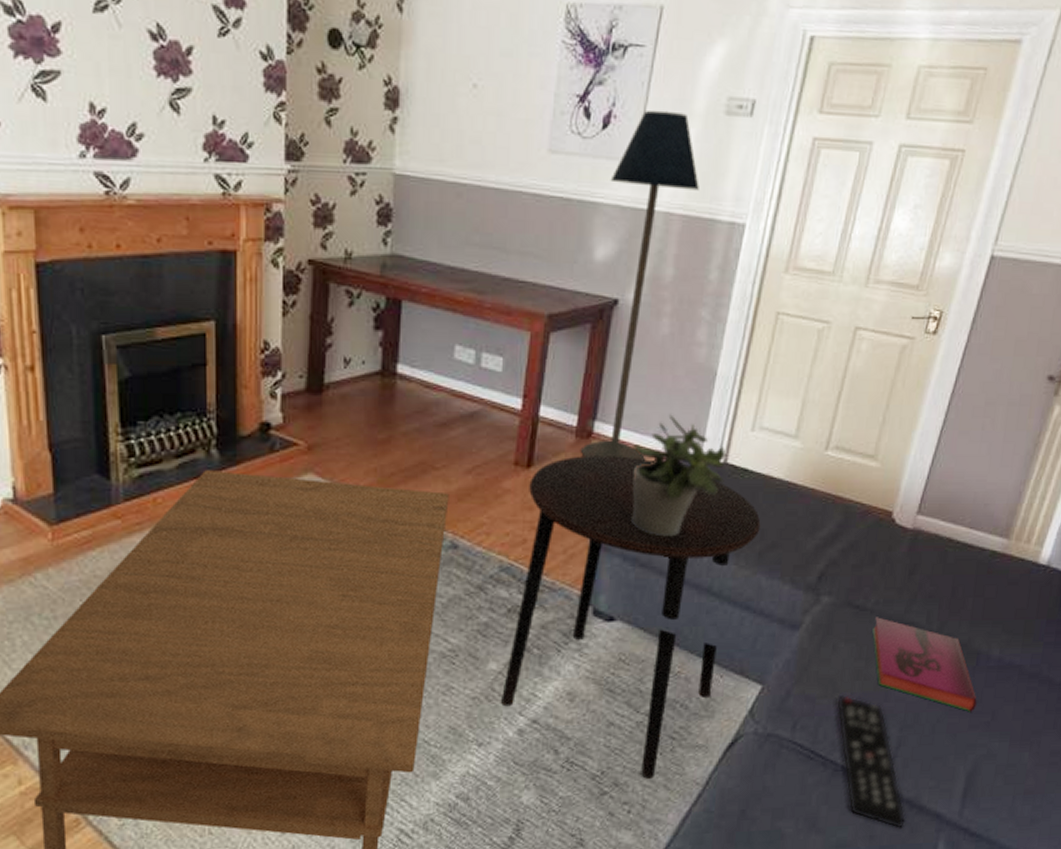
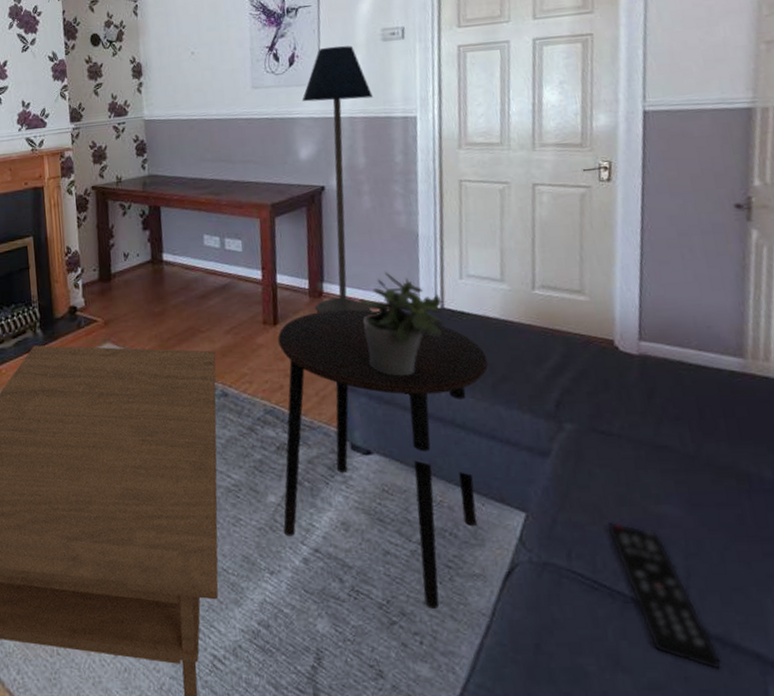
hardback book: present [872,617,977,712] -> none [624,441,765,539]

